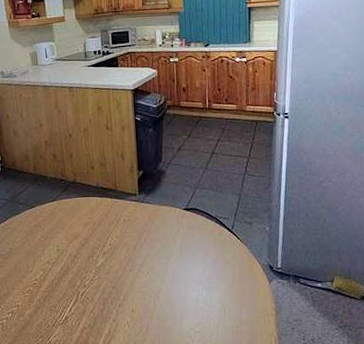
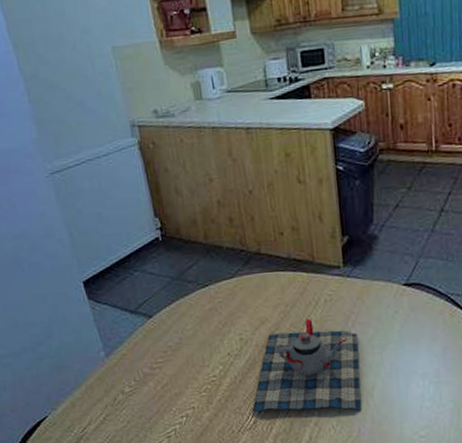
teapot: none [64,235,151,310] -> present [252,319,362,412]

